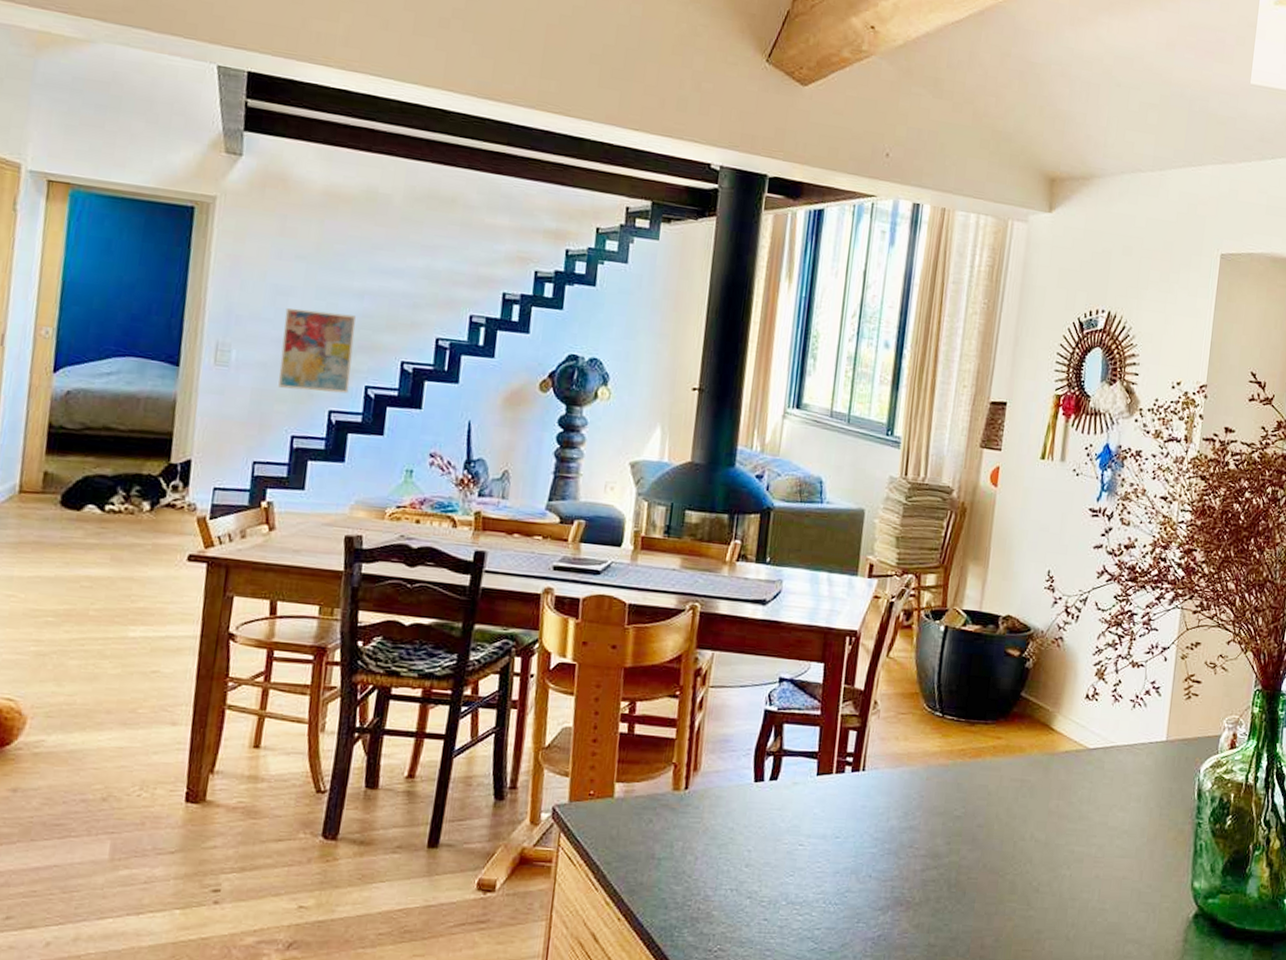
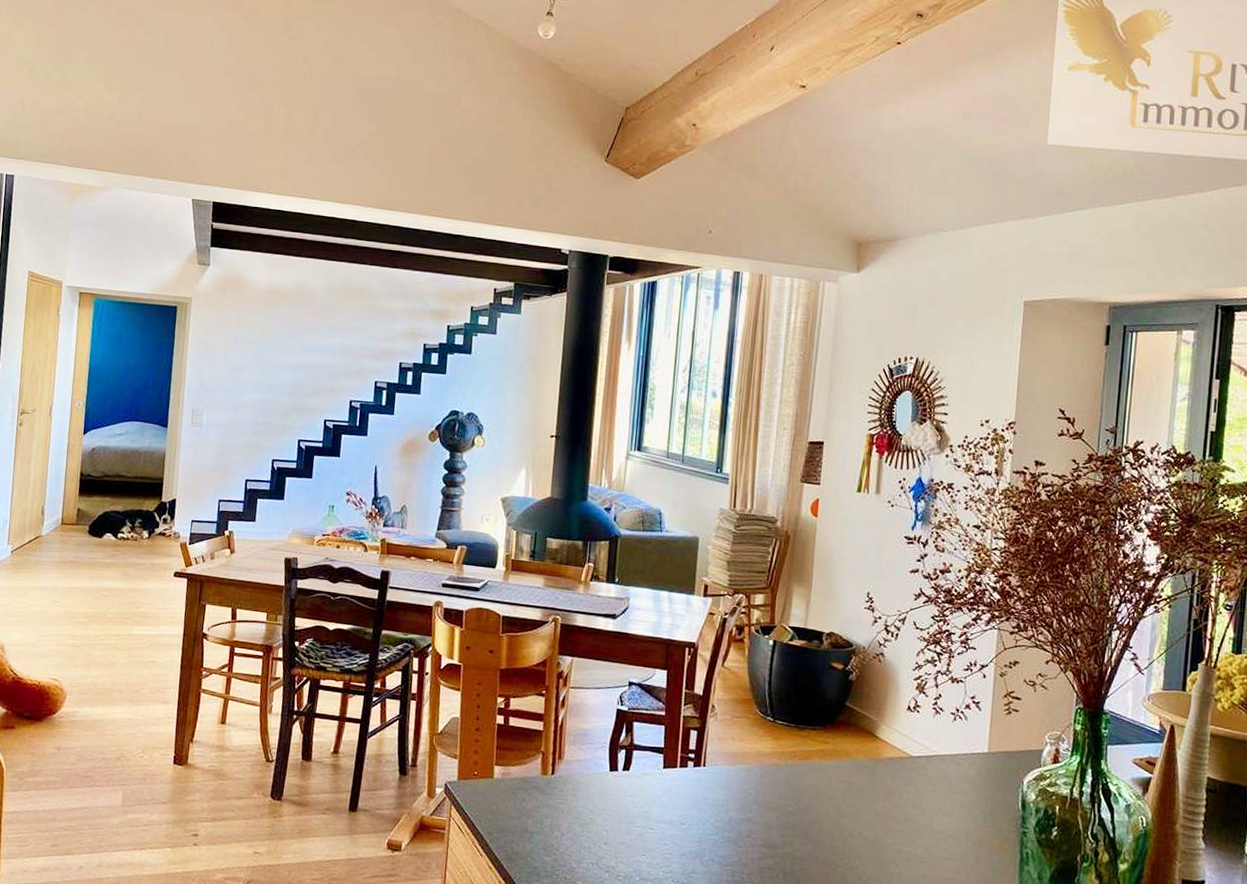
wall art: present [278,307,356,394] -> none [236,380,291,446]

